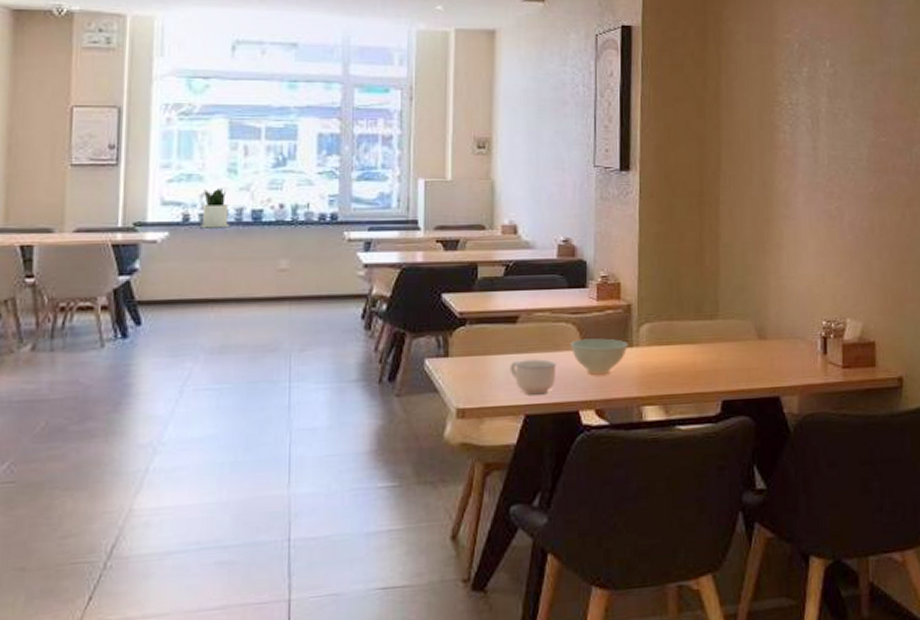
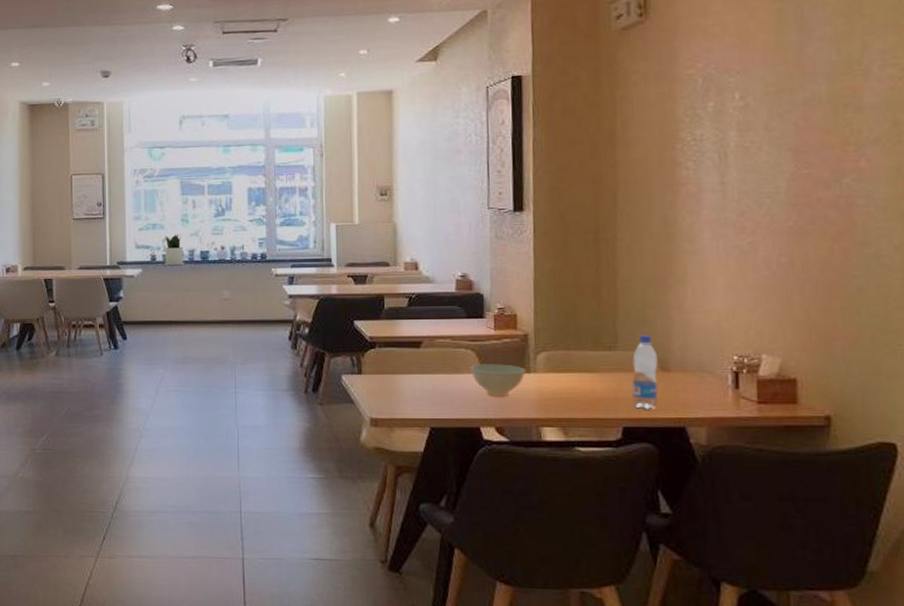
cup: present [510,359,557,395] -> none [415,380,458,411]
bottle: none [731,301,756,380] -> present [632,334,658,409]

